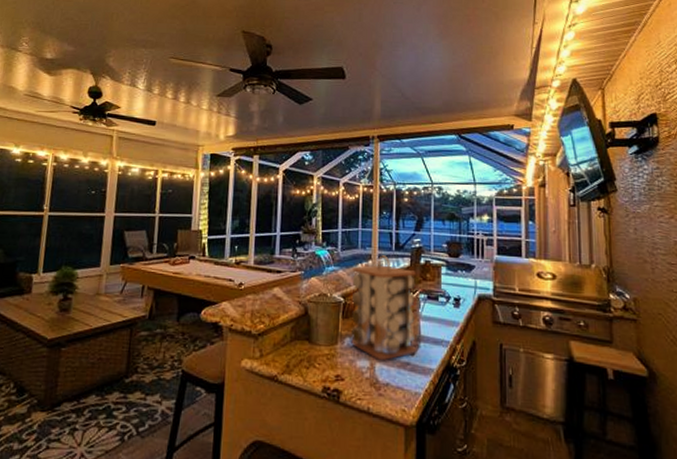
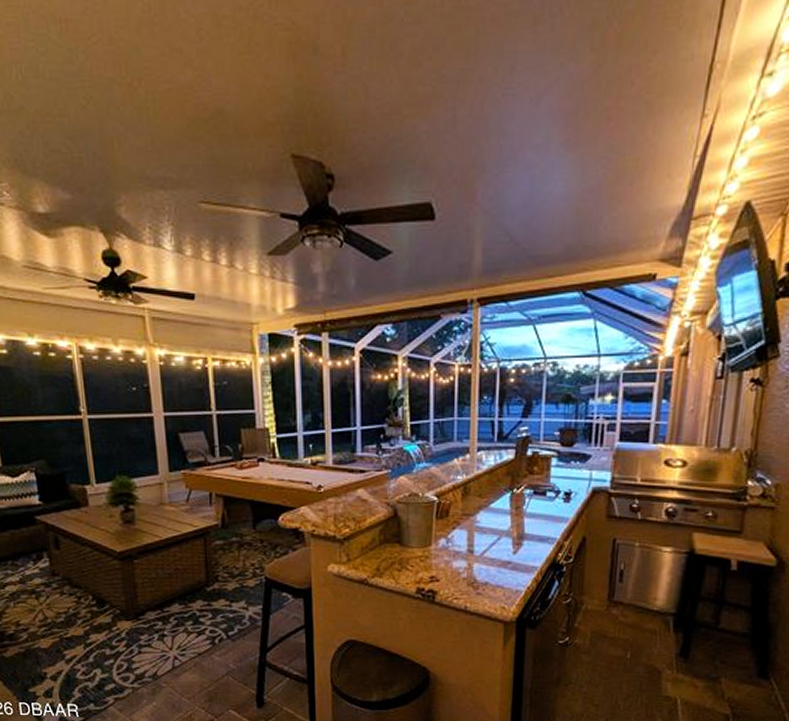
spice rack: present [351,255,417,360] -> none [446,448,523,560]

